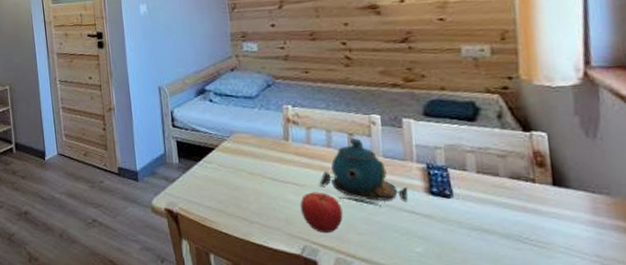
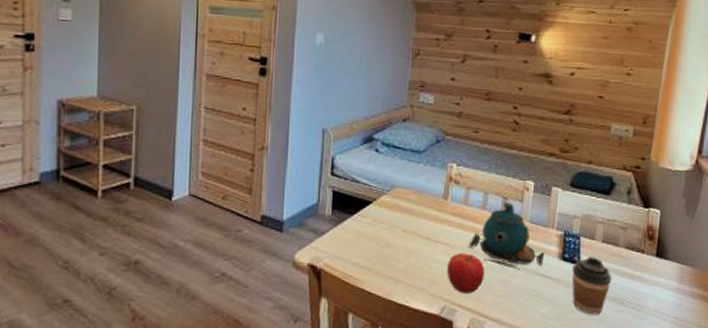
coffee cup: none [445,188,499,254] -> present [572,256,612,315]

